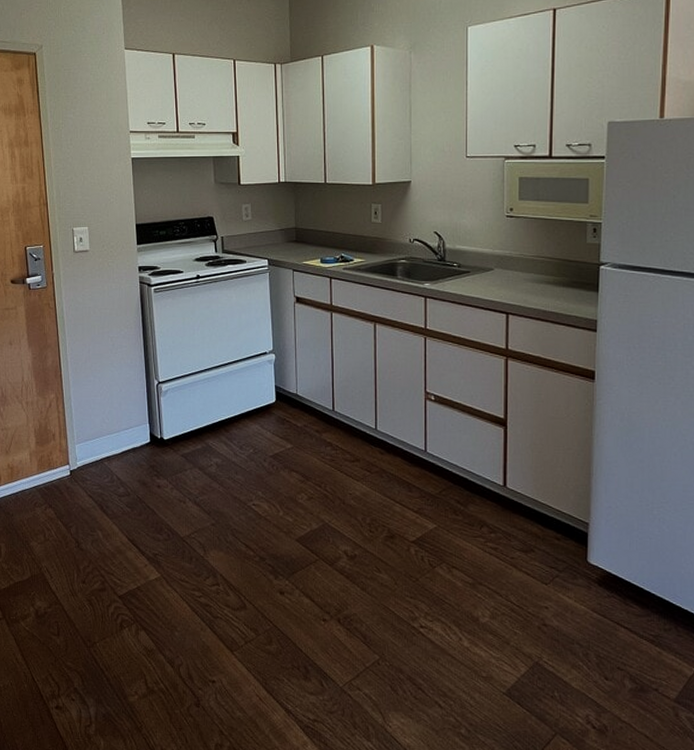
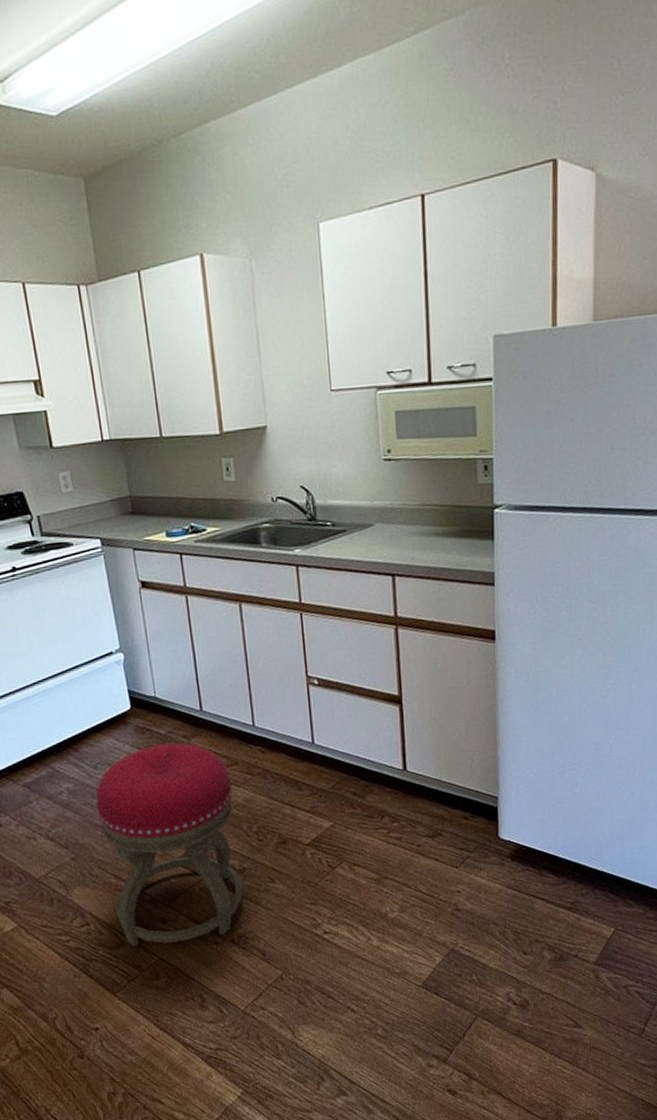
stool: none [237,435,352,614] -> present [95,743,243,947]

